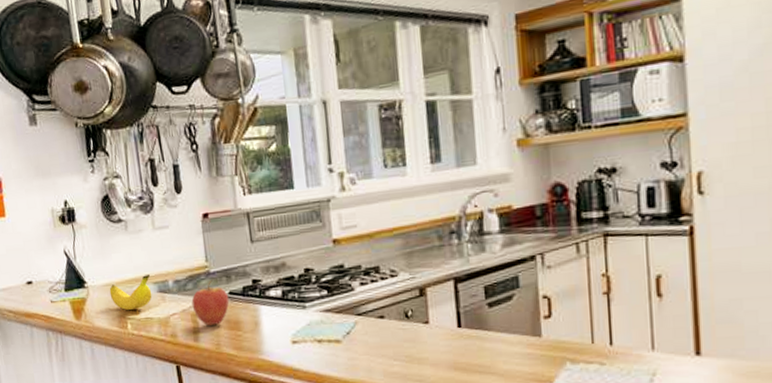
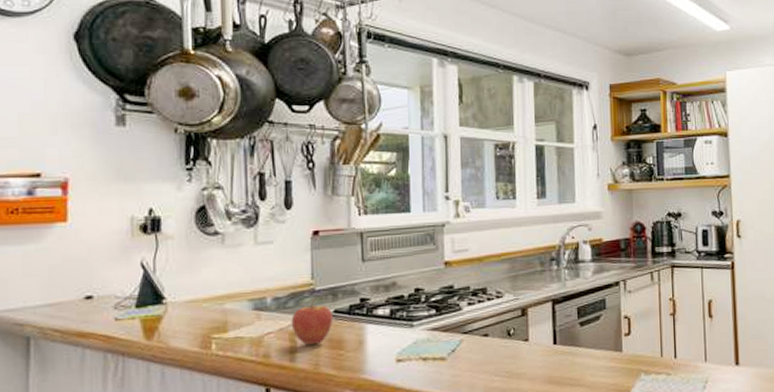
banana: present [109,275,152,310] -> none [193,291,246,329]

